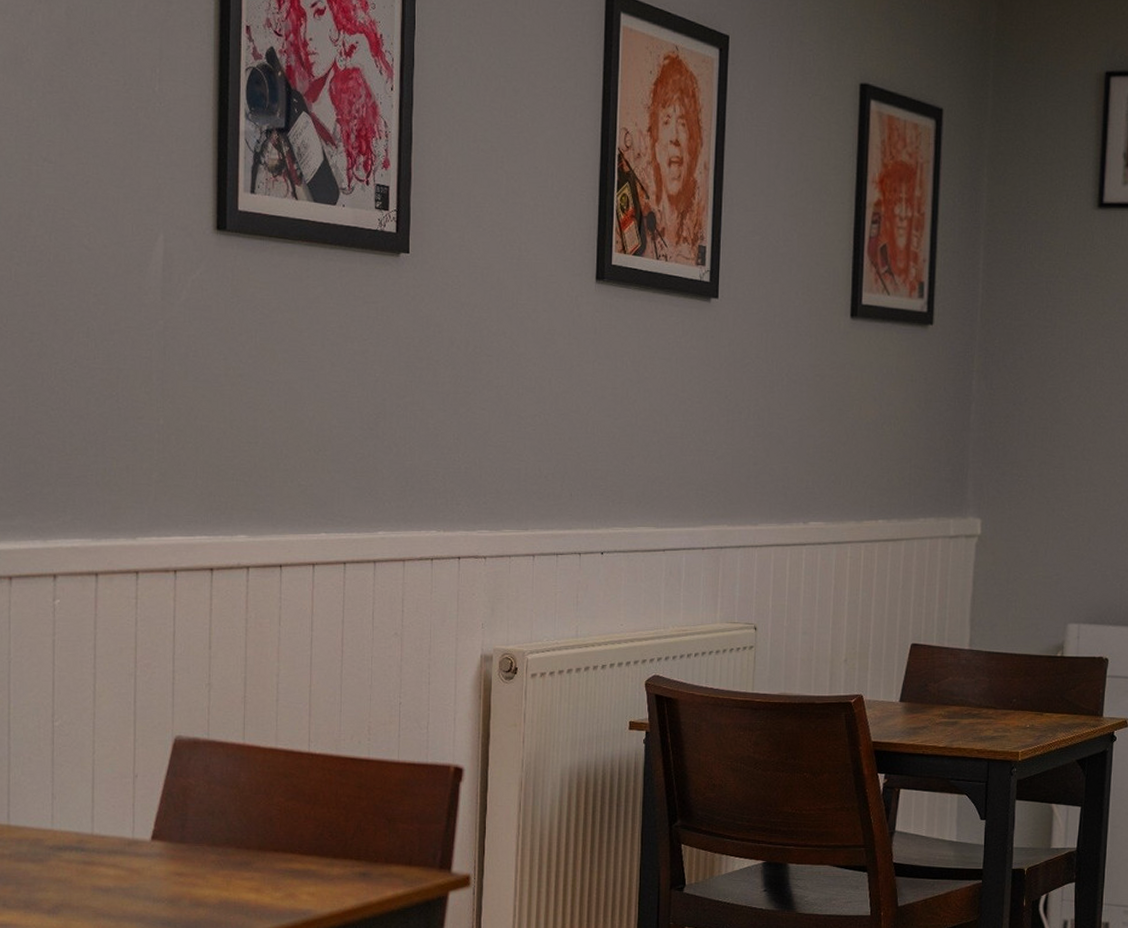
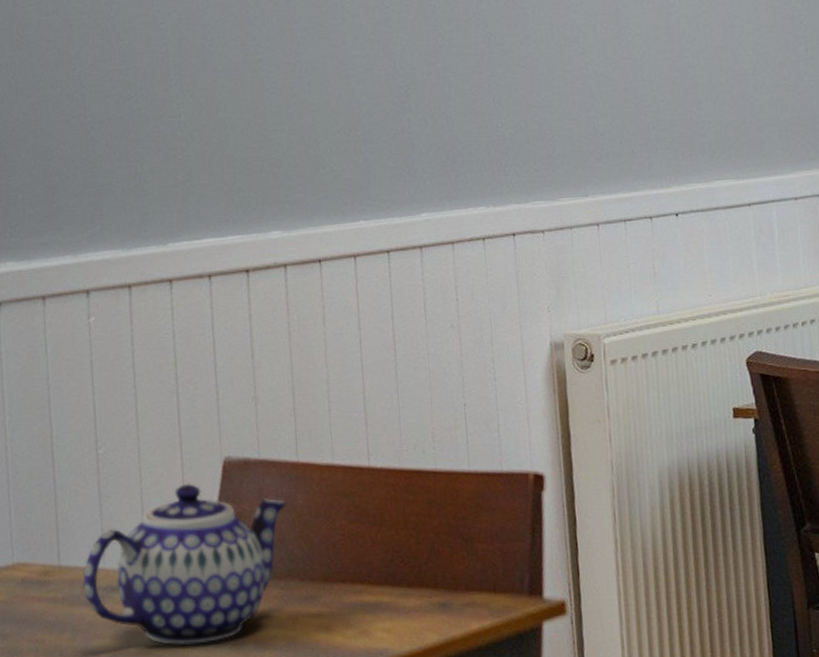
teapot: none [30,757,231,900] -> present [82,483,288,645]

